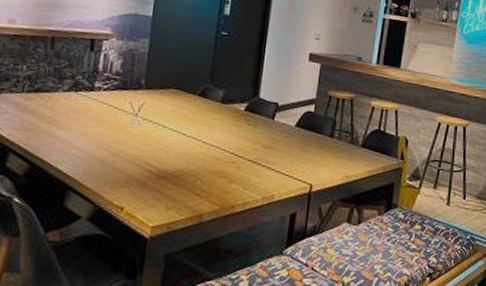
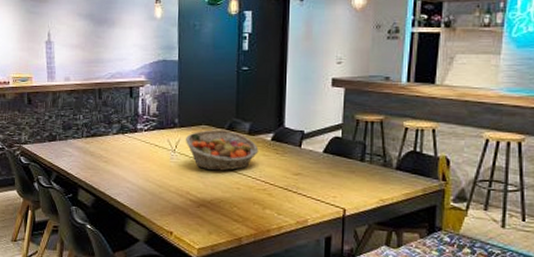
fruit basket: none [151,94,231,141] -> present [186,130,259,171]

